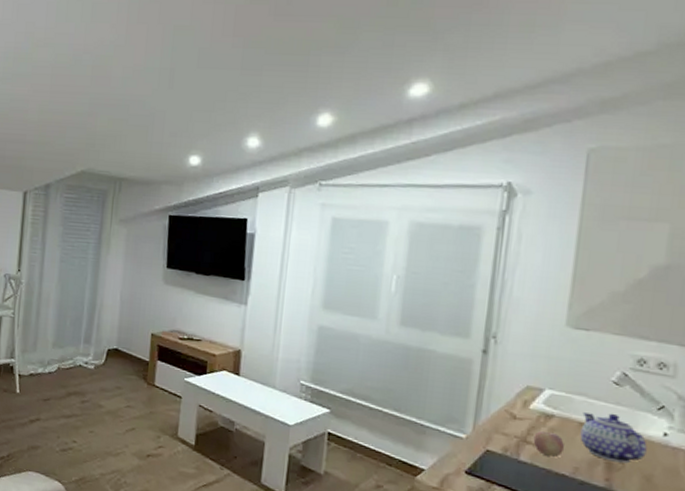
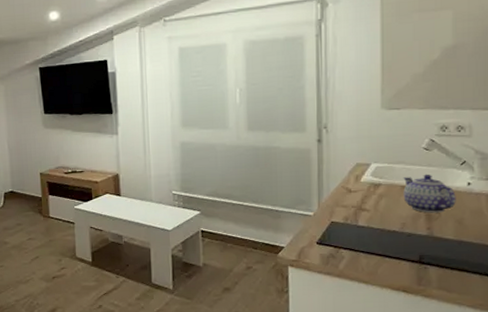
fruit: present [533,431,564,457] -> none [367,198,392,218]

